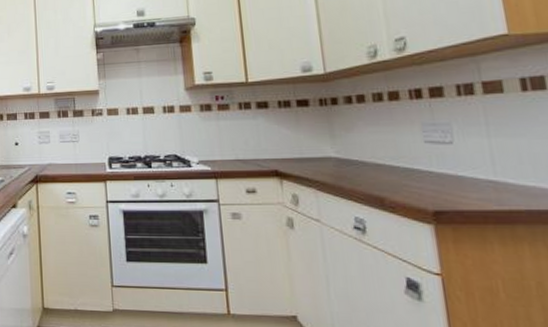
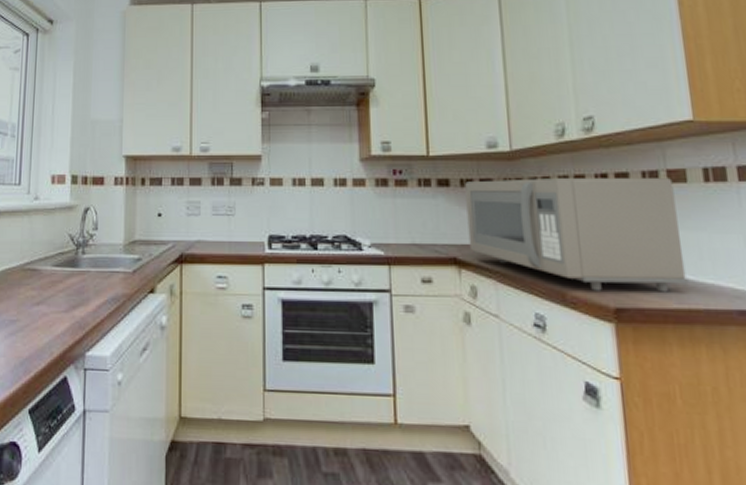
microwave: none [283,90,509,196] -> present [465,178,689,293]

